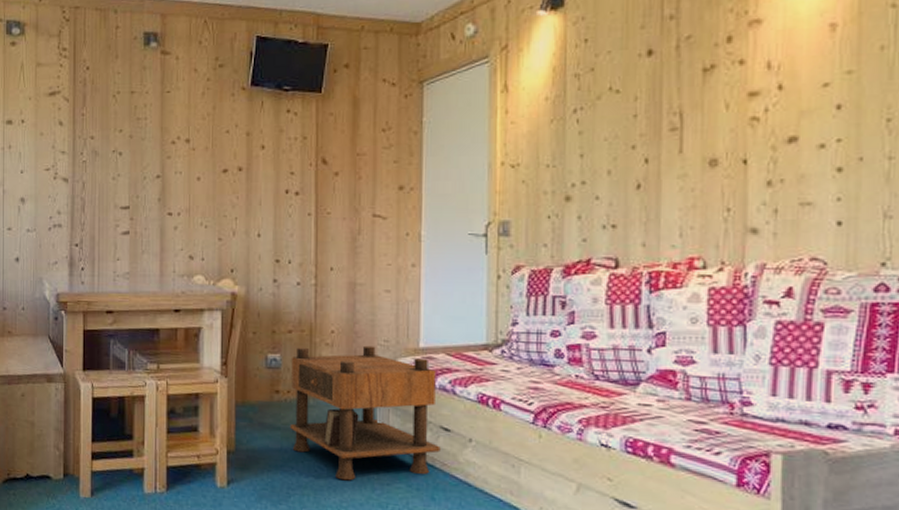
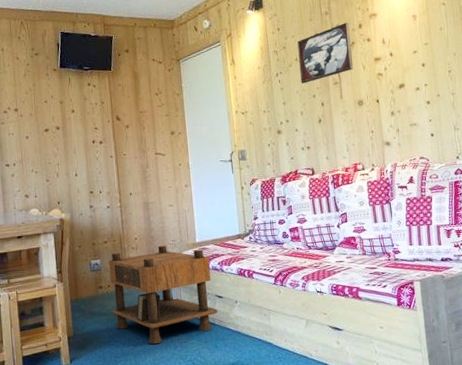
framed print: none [614,33,709,127] -> present [297,23,354,84]

